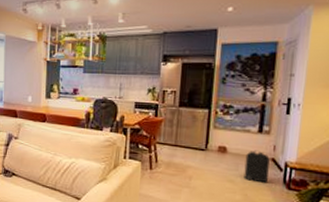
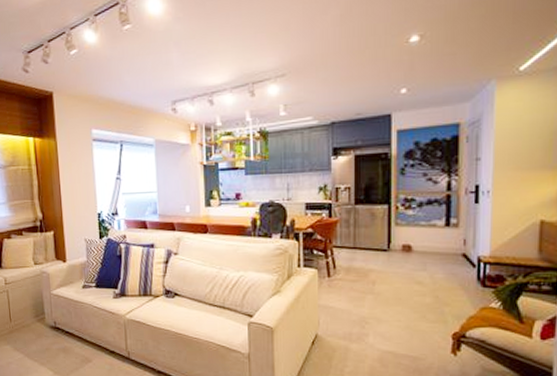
backpack: present [243,150,270,183] -> none [433,246,460,282]

